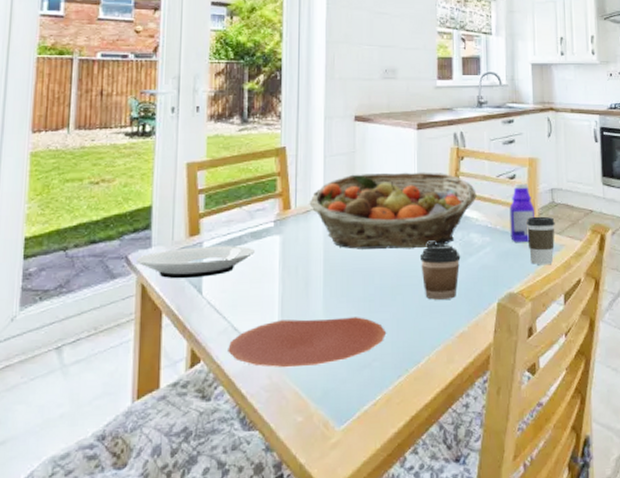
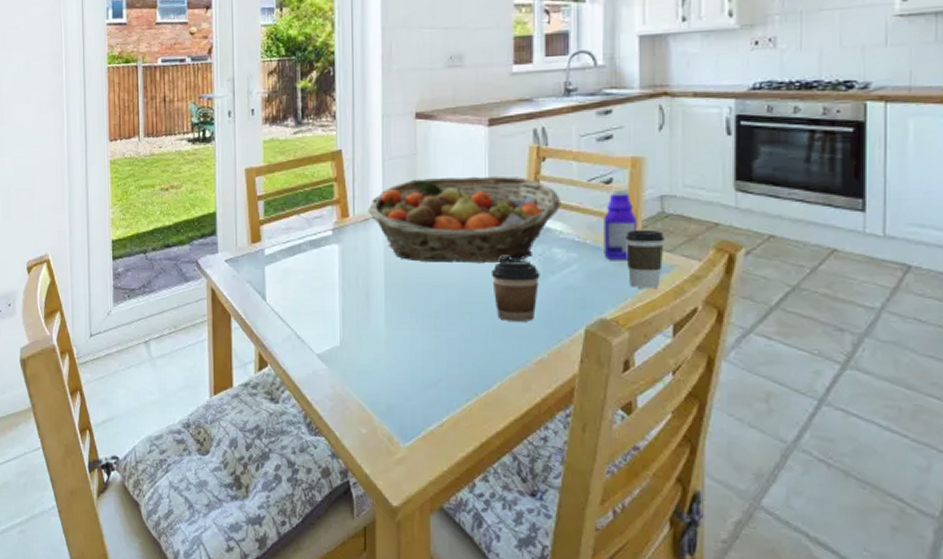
plate: present [137,246,255,279] -> none [206,254,314,285]
plate: present [228,317,386,368] -> none [292,331,452,380]

